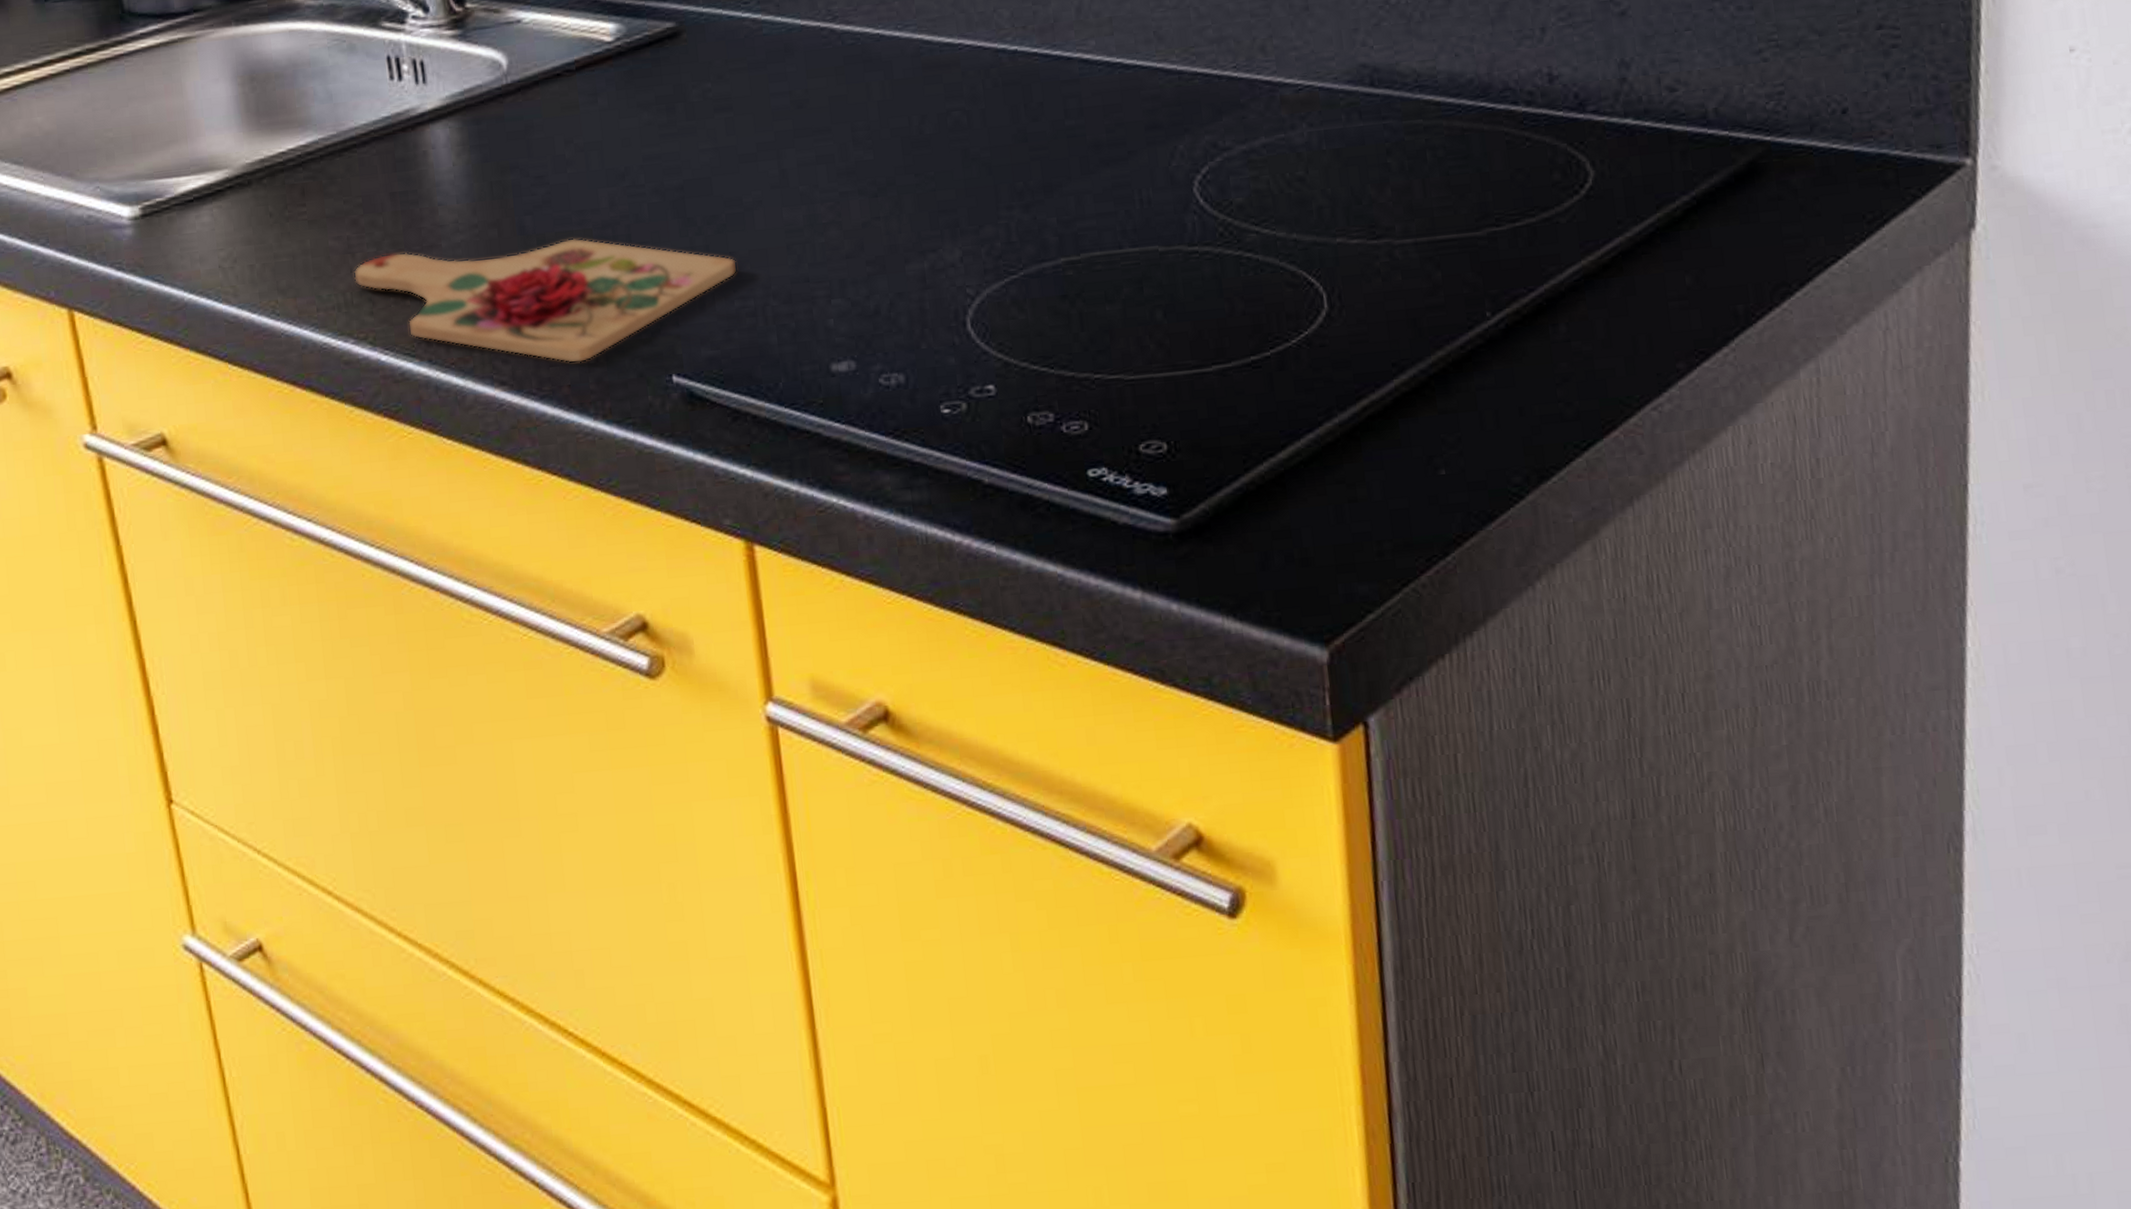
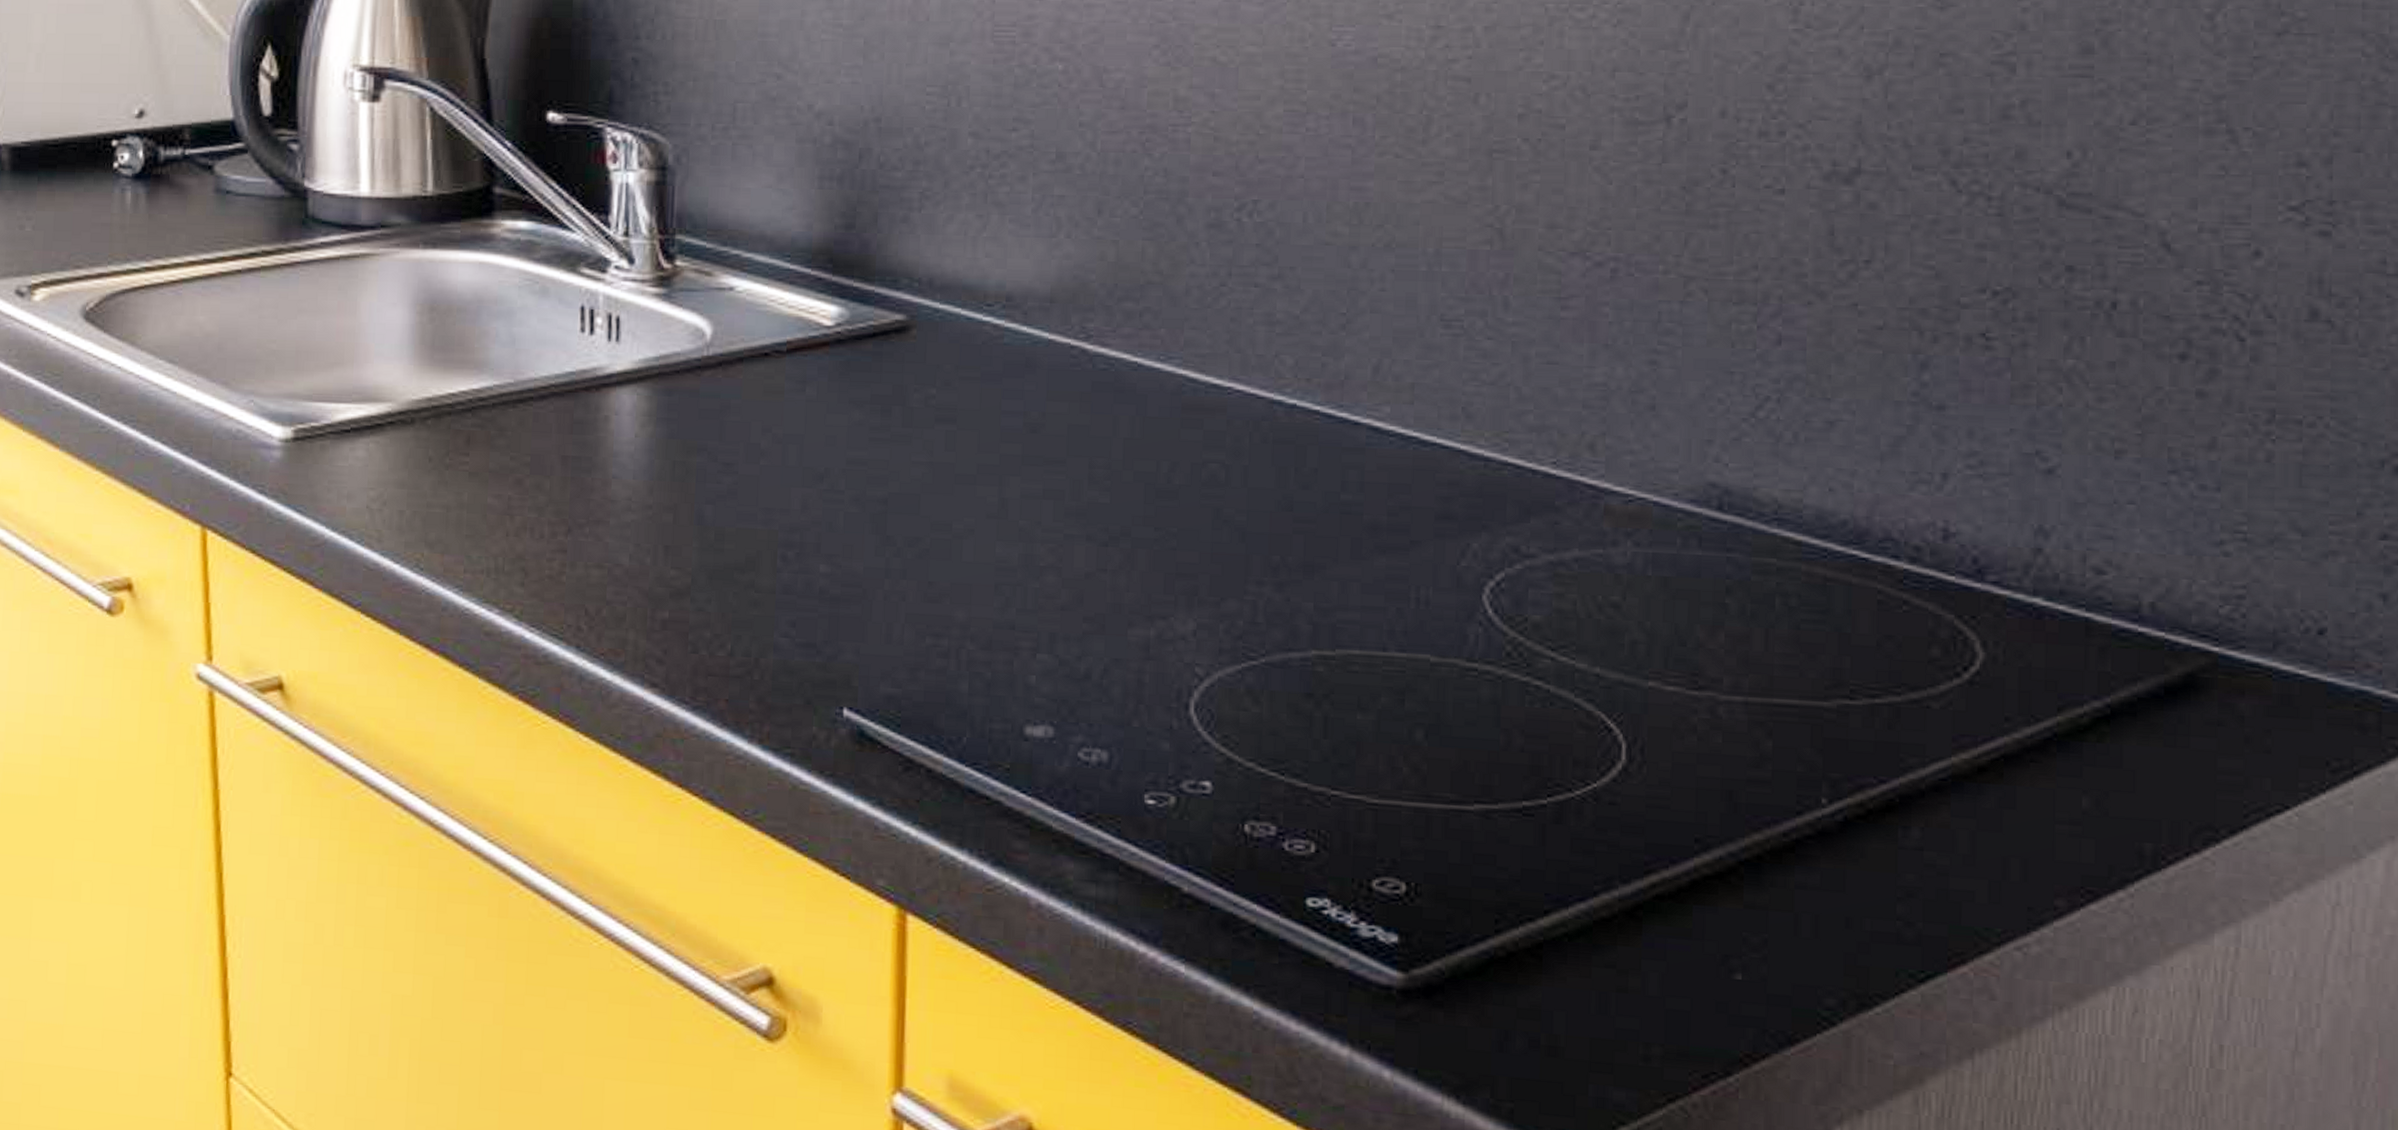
cutting board: present [354,238,736,364] -> none [509,522,935,677]

